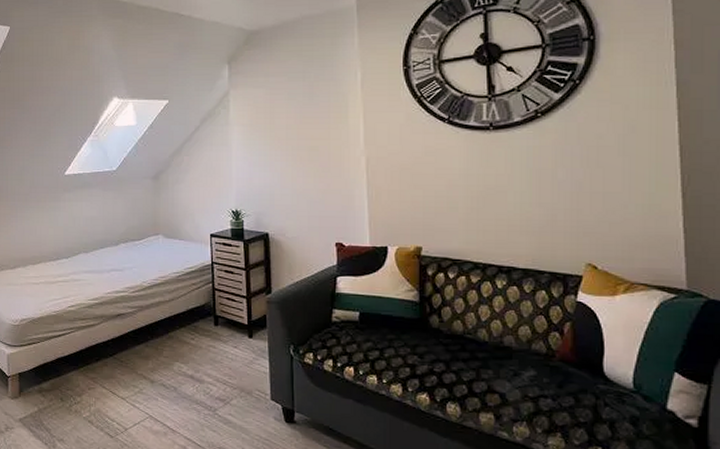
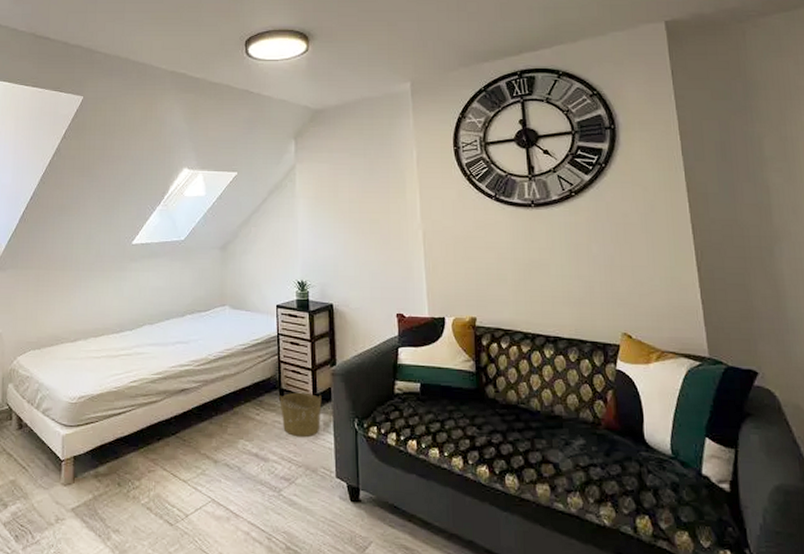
basket: none [214,318,257,362] -> present [279,392,322,438]

